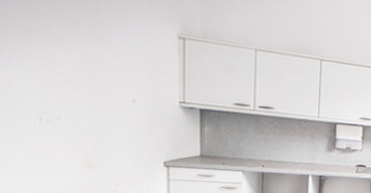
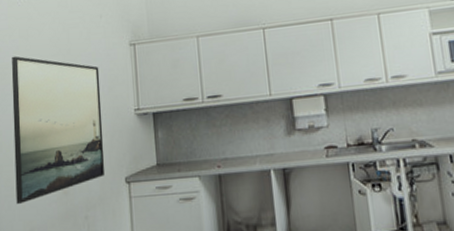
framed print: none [10,8,141,170] -> present [11,56,105,204]

